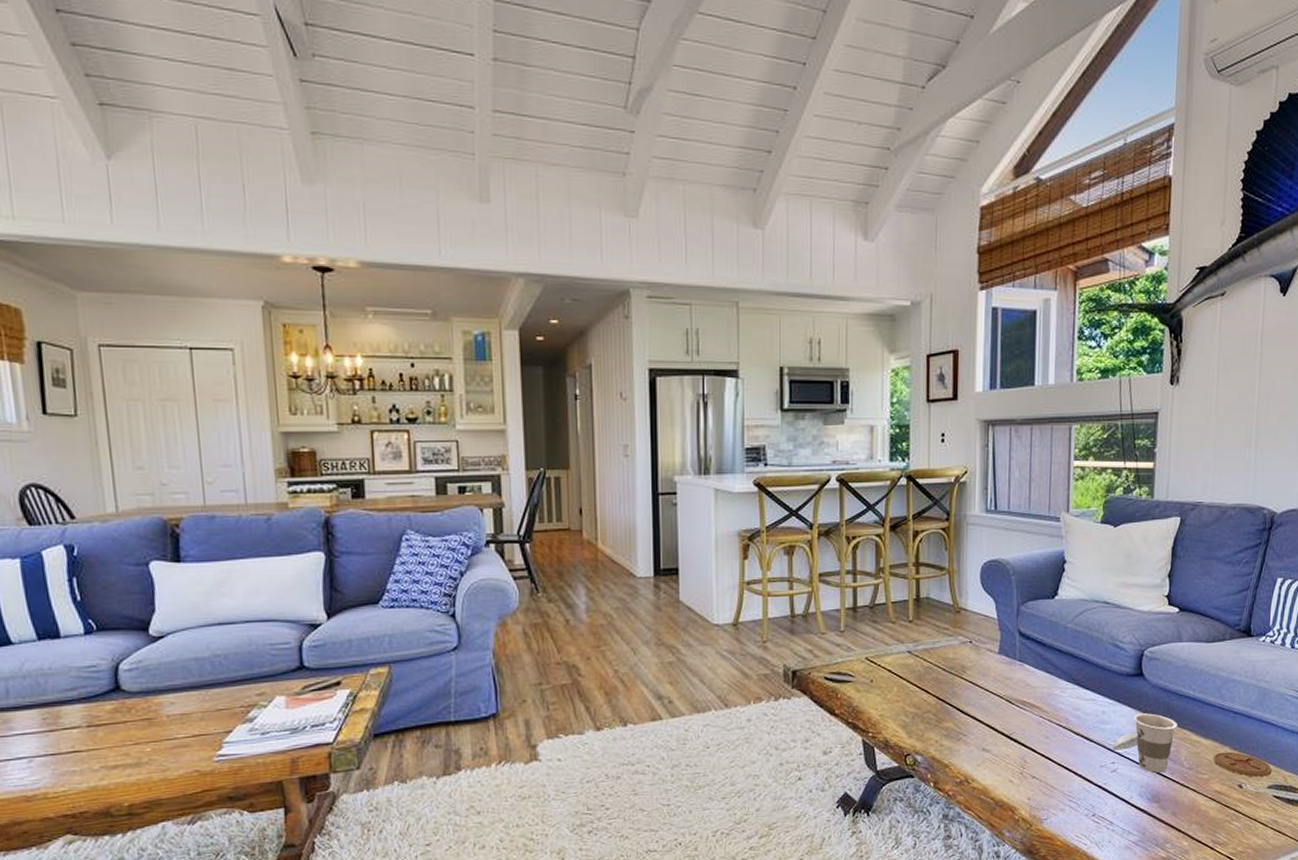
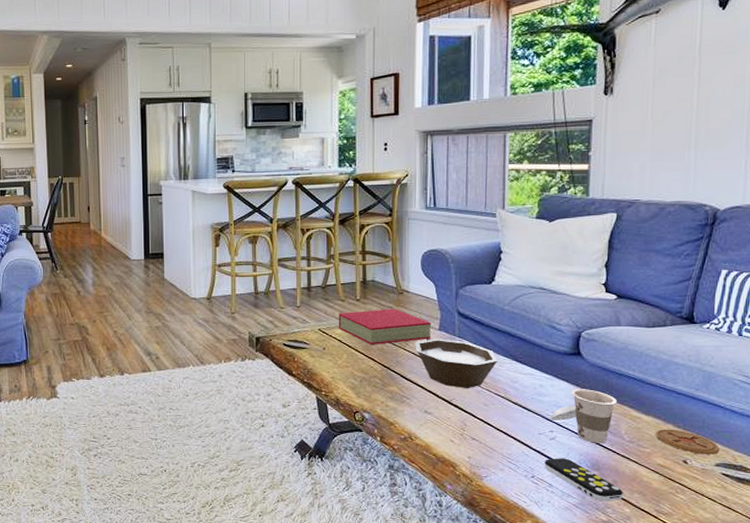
book: none [887,629,991,674] -> present [338,308,432,344]
bowl: none [973,664,1061,720] -> present [415,339,499,388]
remote control: none [1105,791,1182,836] -> present [544,458,623,502]

